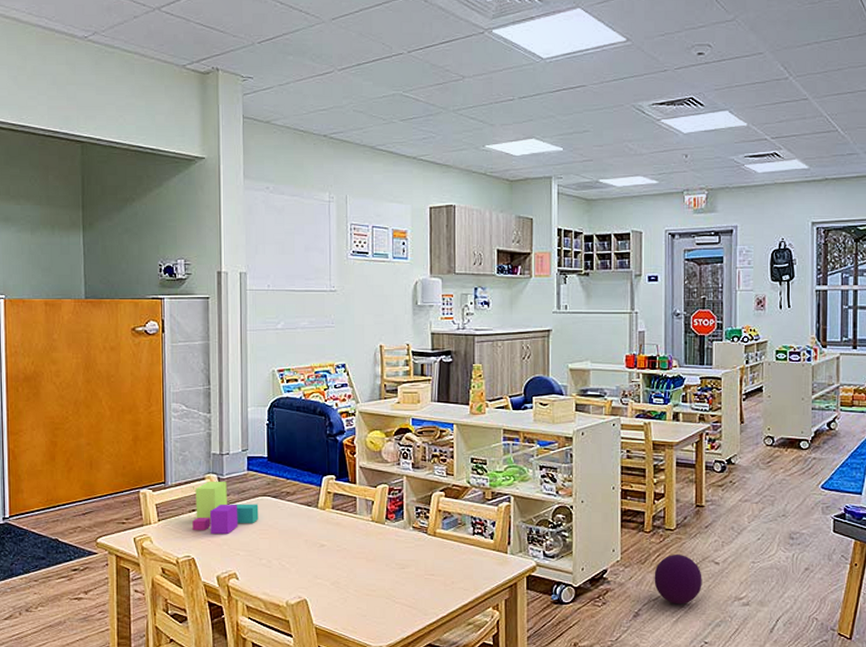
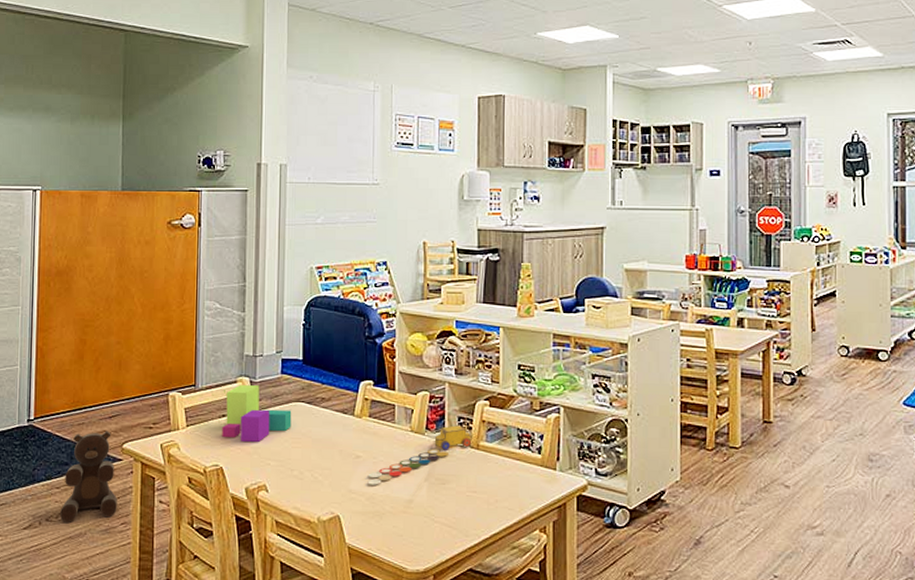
teddy bear: none [39,527,94,612] -> present [60,431,117,523]
paint palette: none [332,536,408,571] -> present [367,448,450,485]
toy truck: none [394,515,428,538] -> present [434,425,471,450]
toy ball: present [654,555,702,605] -> none [717,476,771,532]

